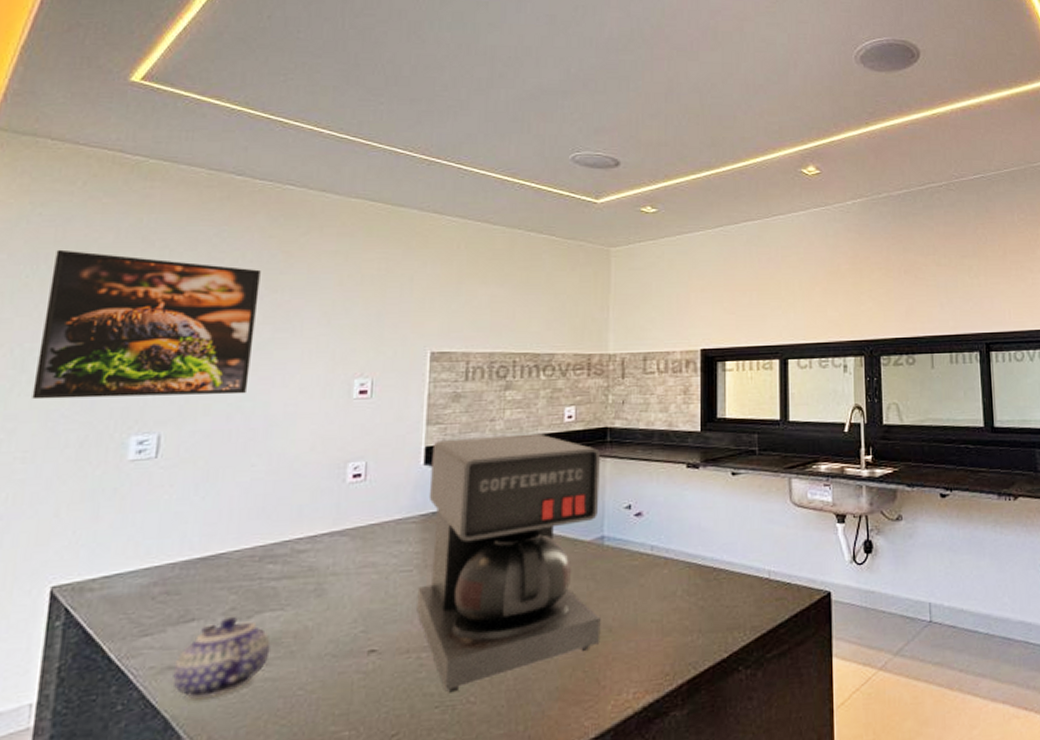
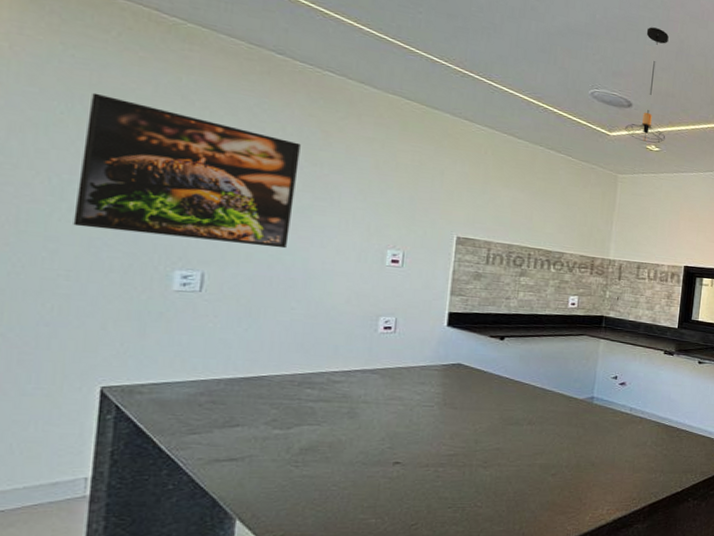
teapot: present [171,617,271,700] -> none [218,427,308,487]
coffee maker: present [416,433,601,693] -> none [436,309,596,498]
pendant light: none [614,70,663,203] -> present [625,27,669,144]

